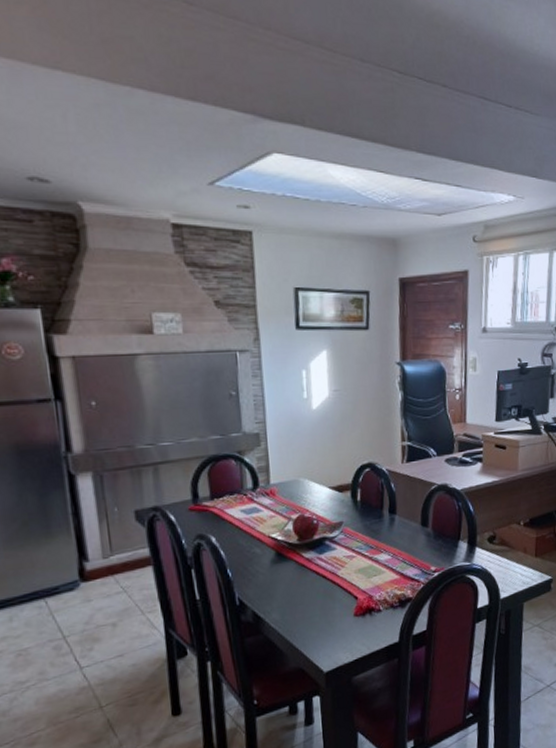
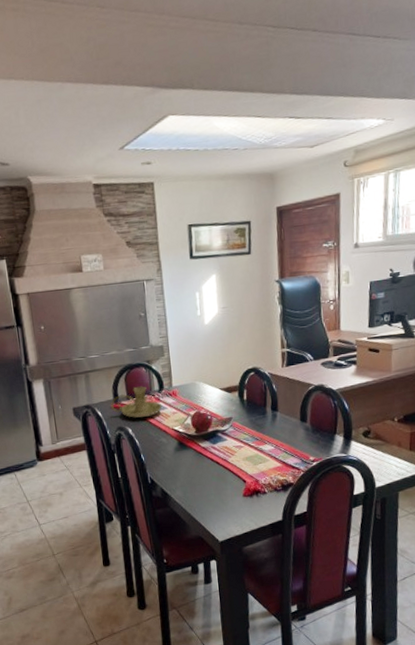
candle holder: none [187,483,257,523] -> present [110,386,163,418]

